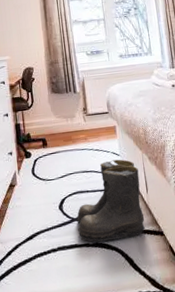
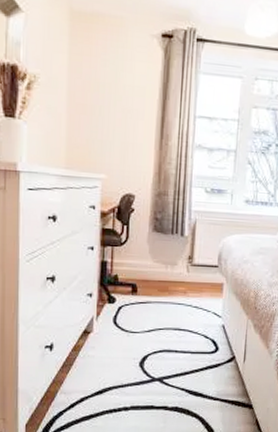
boots: present [76,159,145,243] -> none [157,321,239,408]

